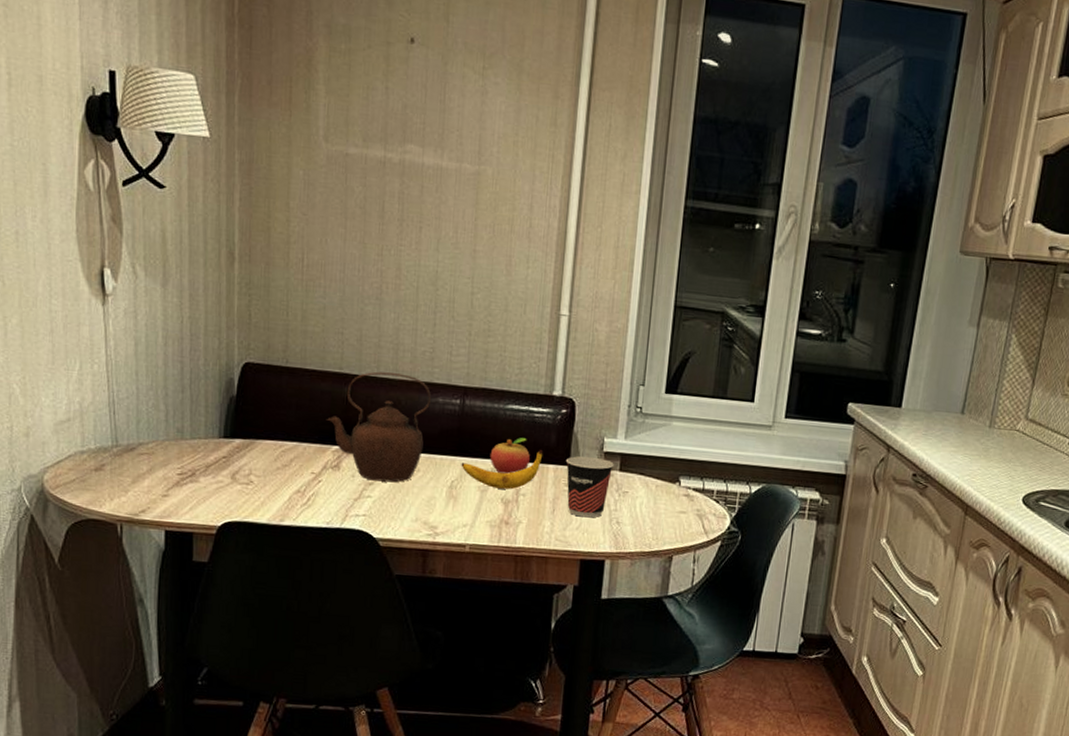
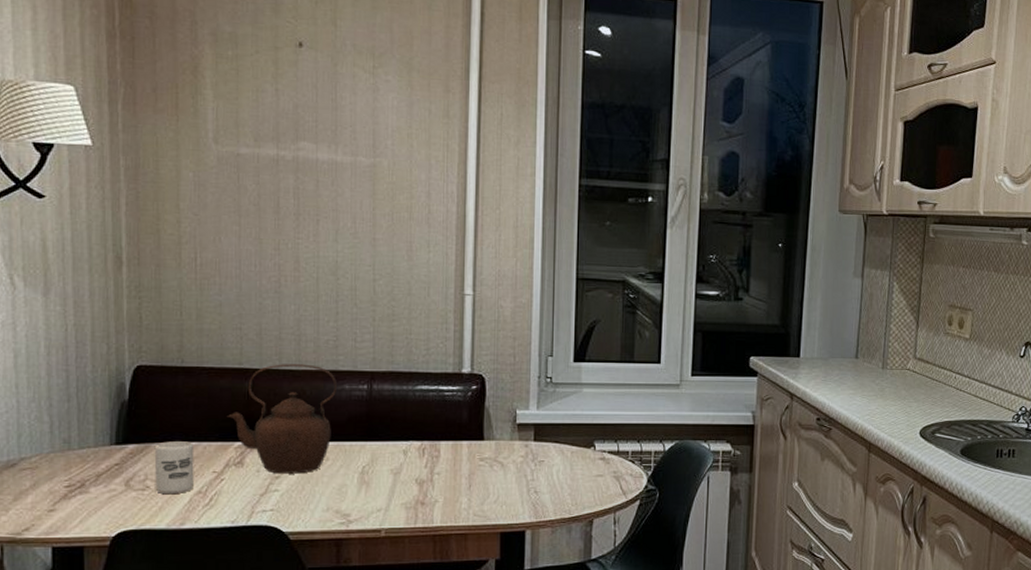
cup: none [258,439,295,491] -> present [154,441,195,493]
banana: present [461,449,544,490] -> none [371,426,456,470]
fruit: present [489,438,530,475] -> none [401,417,442,455]
cup: present [565,456,614,518] -> none [479,429,528,490]

